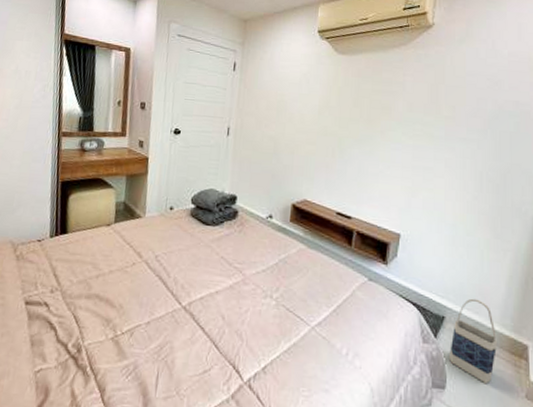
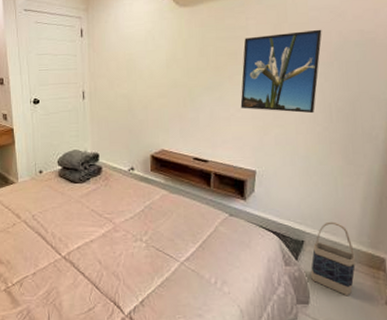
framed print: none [390,94,478,180] -> present [240,29,322,114]

